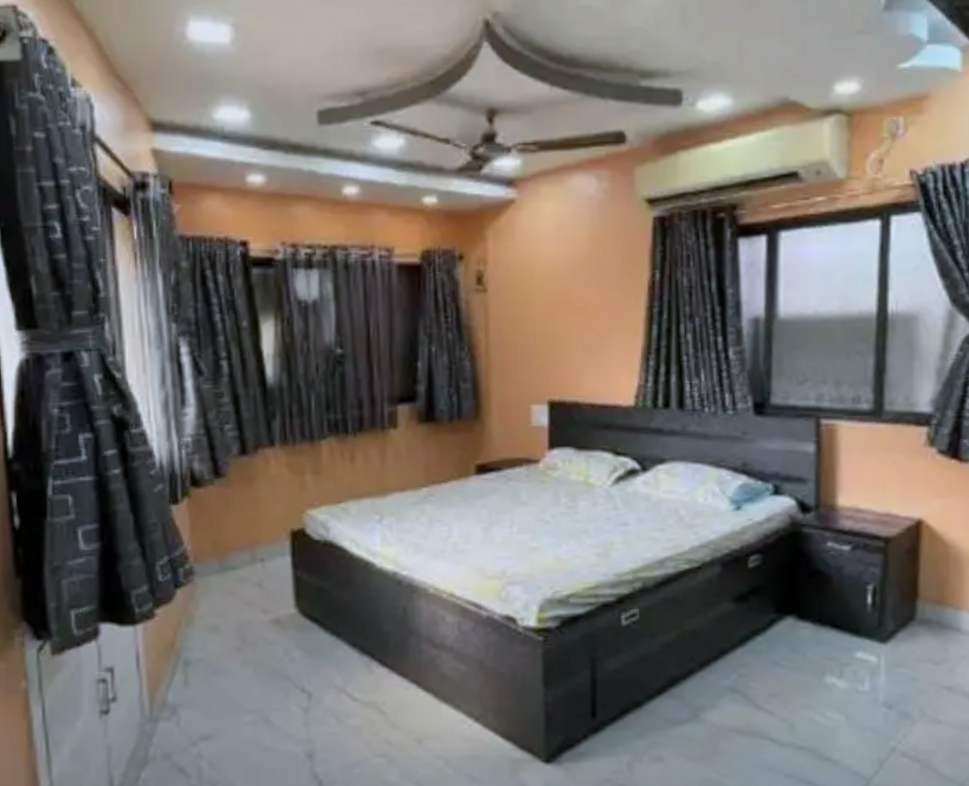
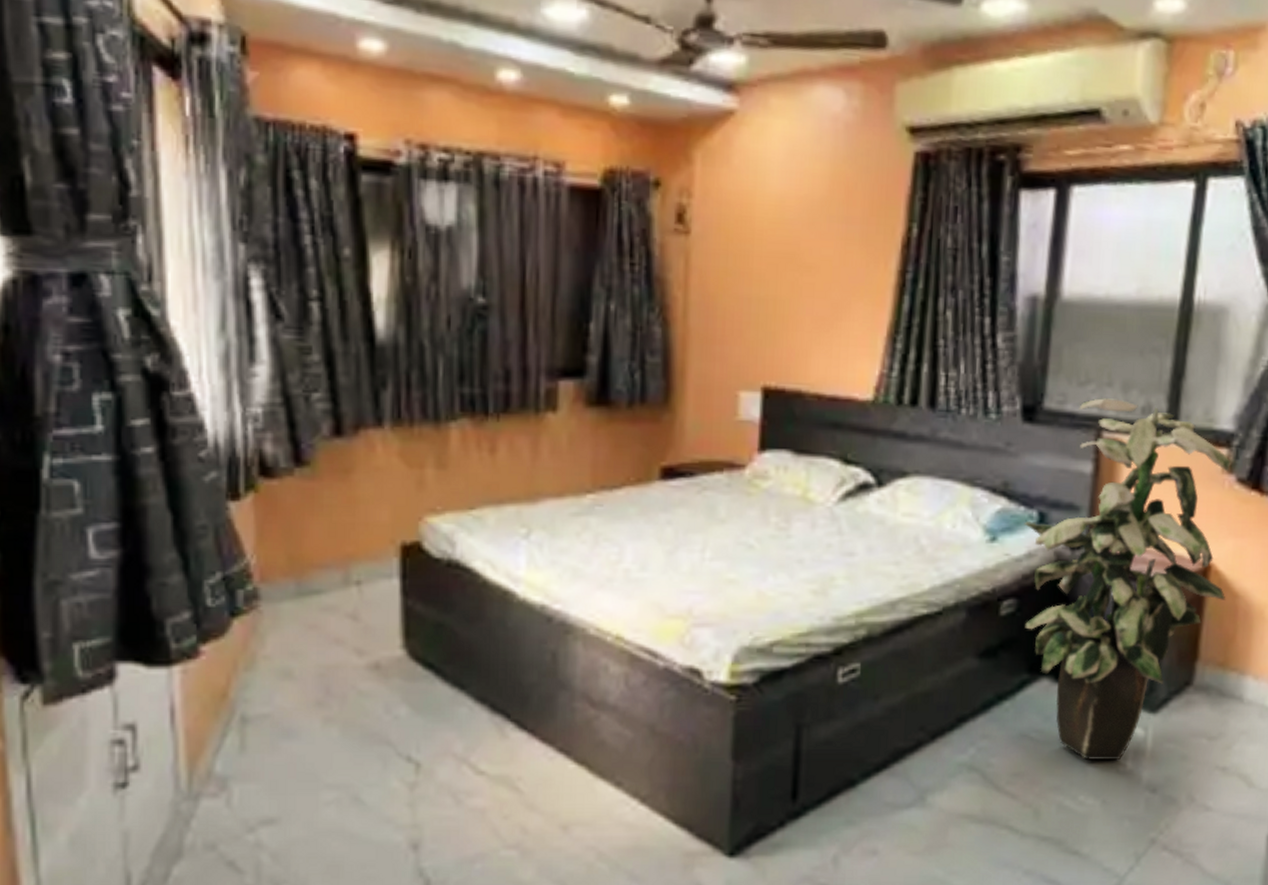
indoor plant: none [762,393,938,682] -> present [1024,398,1231,760]

